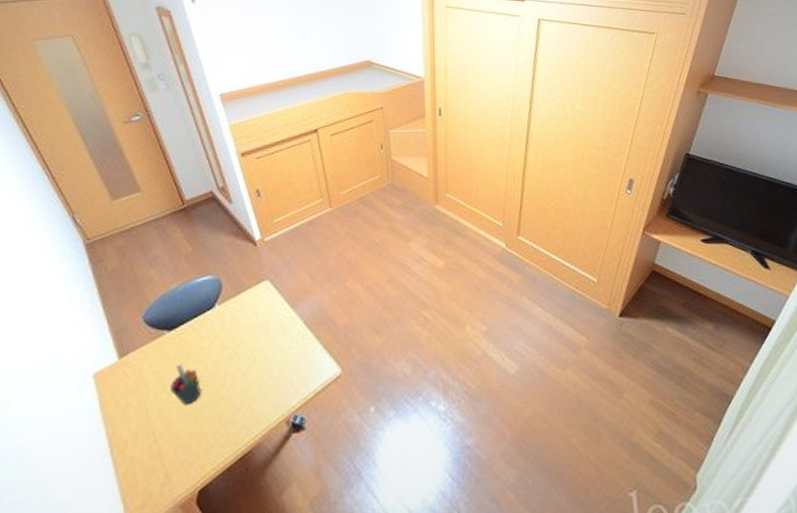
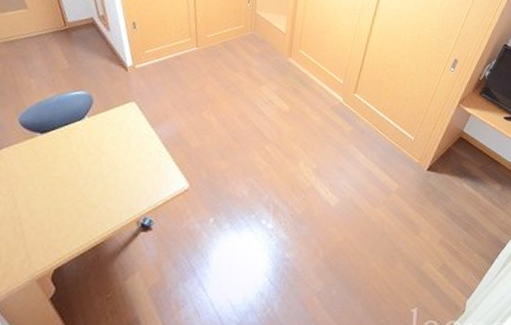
pen holder: present [170,363,201,406] -> none [37,162,65,199]

